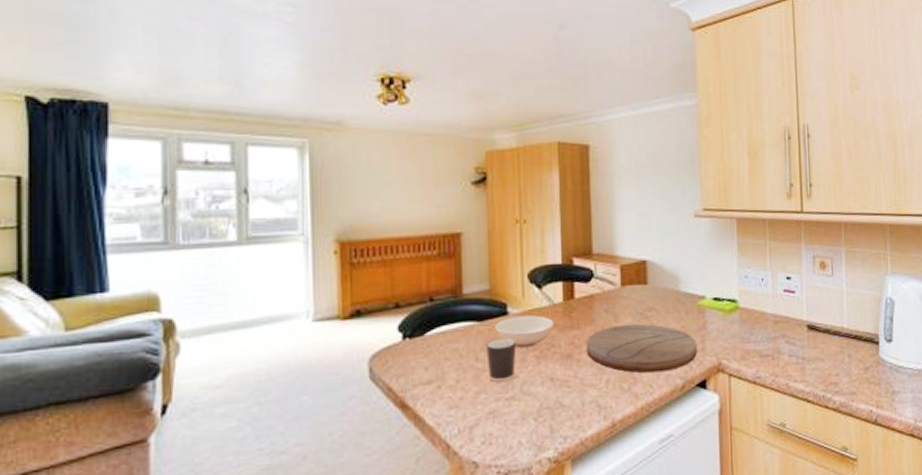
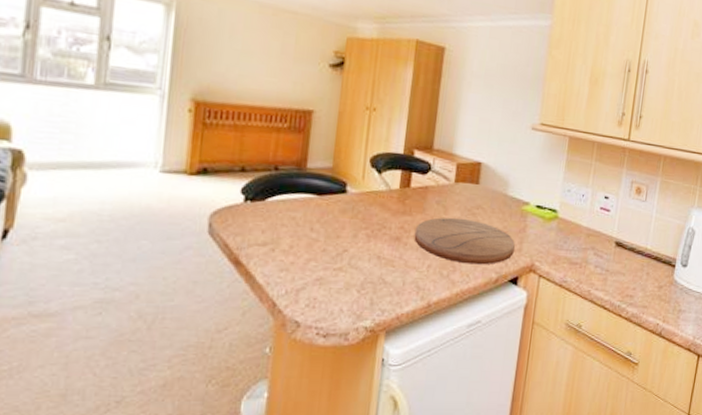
mug: present [486,338,517,382] -> none [320,213,351,253]
bowl: present [495,315,554,348] -> none [333,195,389,226]

